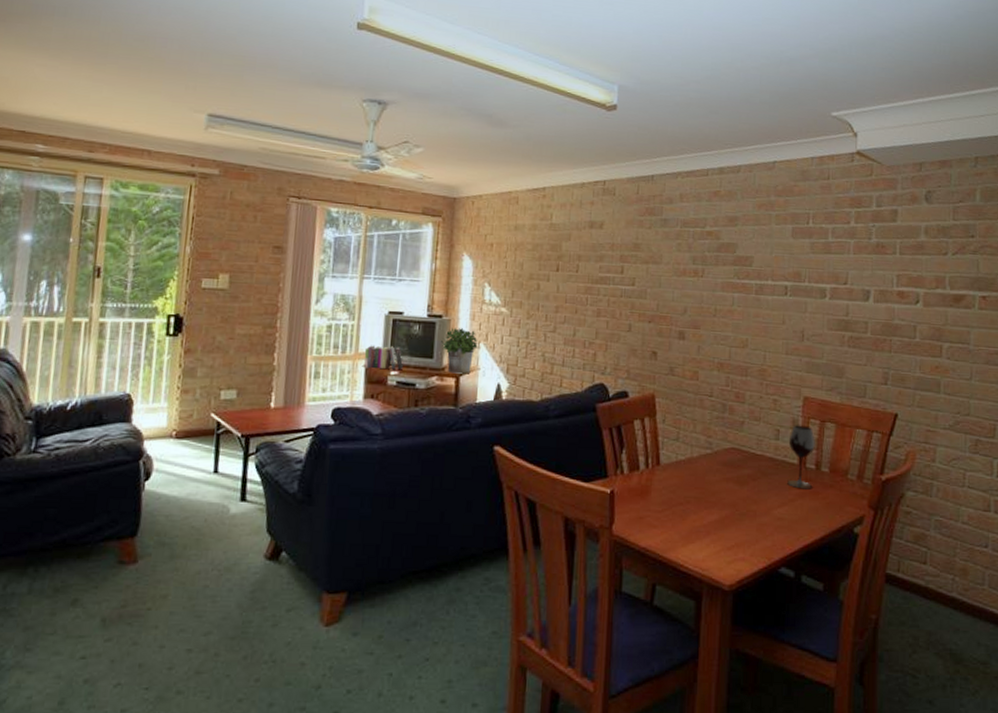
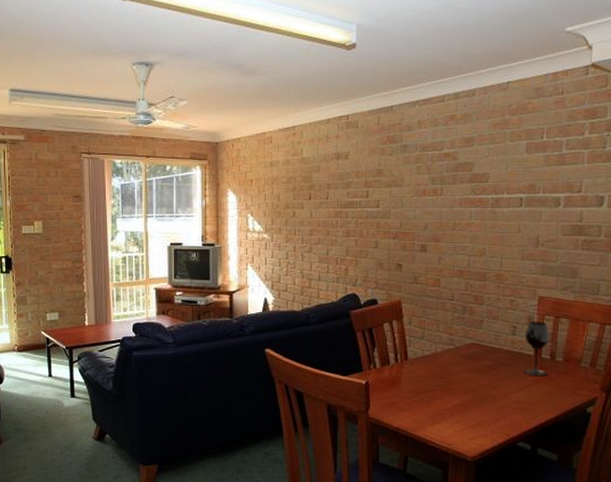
books: present [364,345,404,370] -> none [154,272,187,291]
potted plant: present [441,328,478,374] -> none [215,253,246,291]

